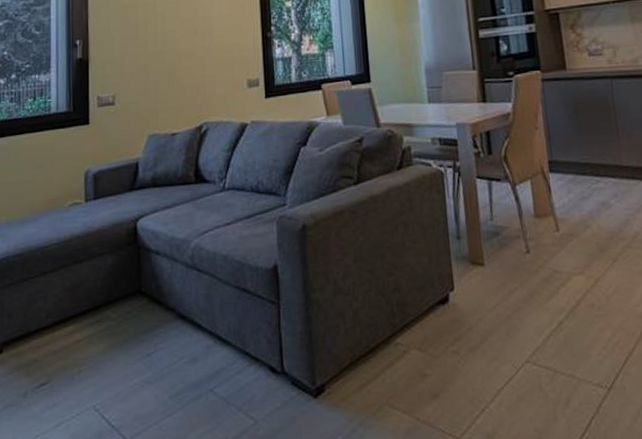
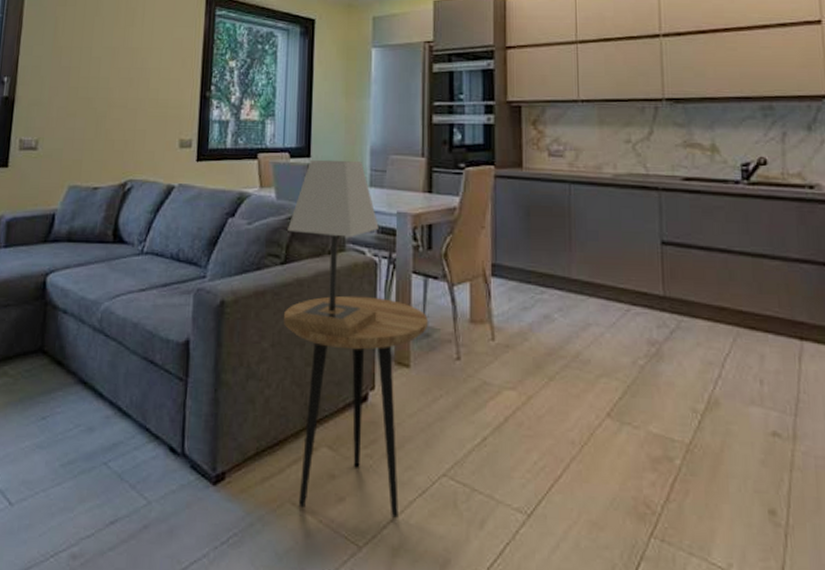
lamp: none [357,81,449,246] -> present [284,159,379,339]
side table: none [361,204,497,408] -> present [283,295,428,518]

